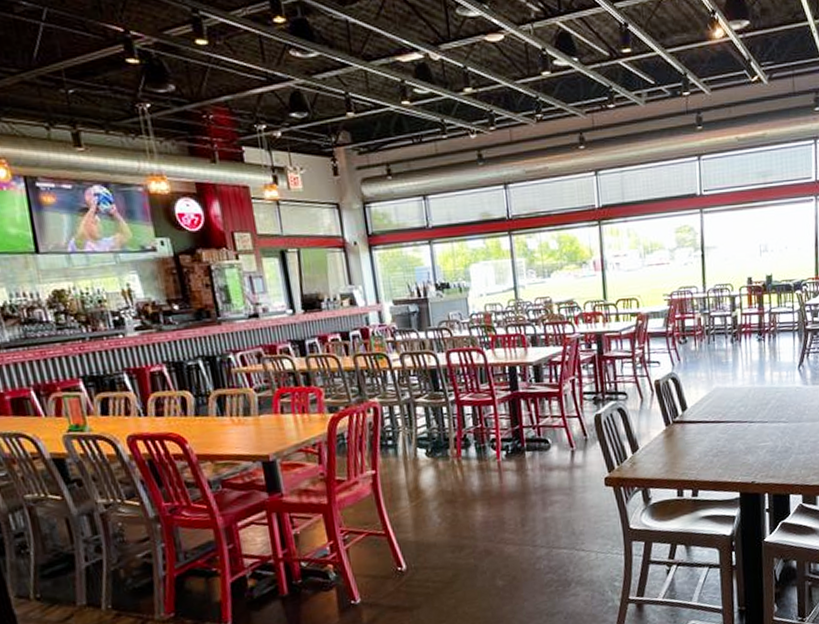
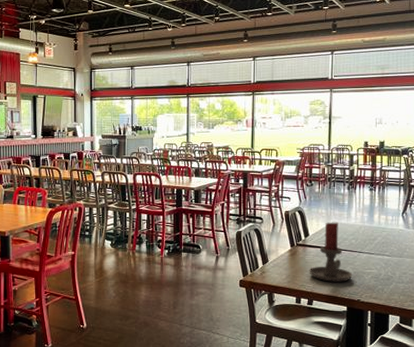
candle holder: none [690,387,744,465] -> present [309,222,353,282]

